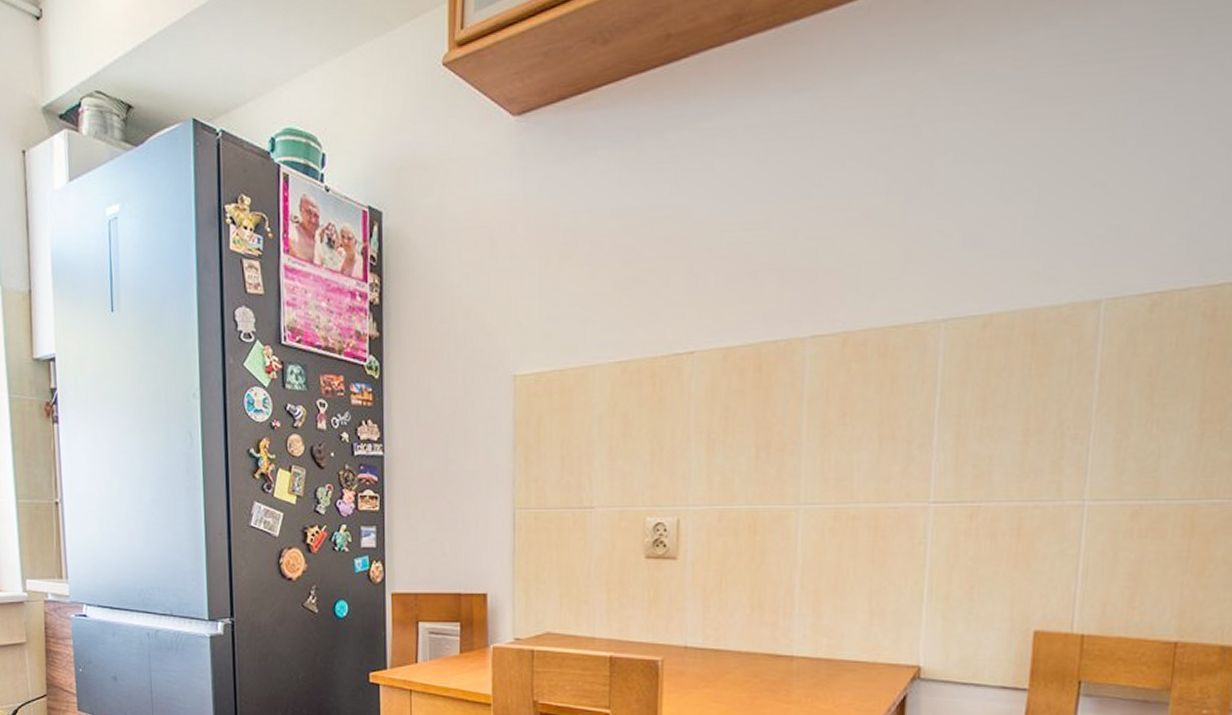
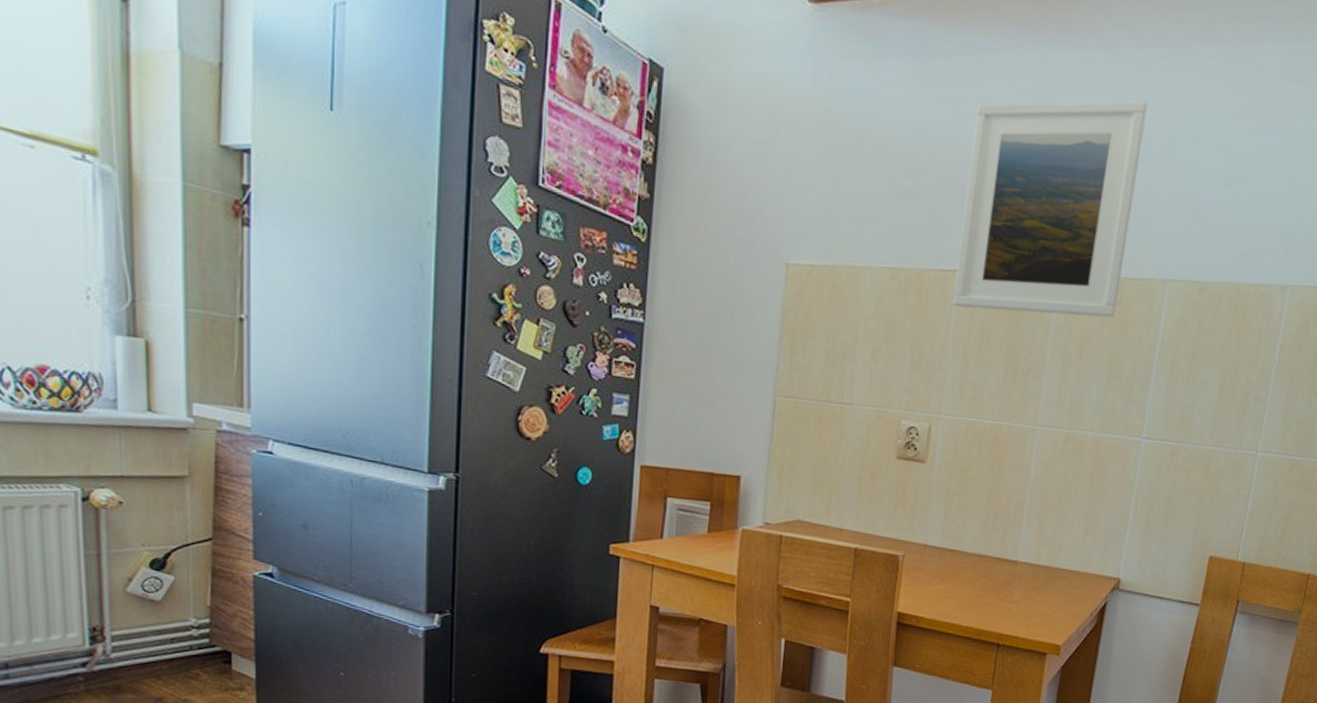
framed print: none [690,129,893,391] -> present [952,100,1147,318]

